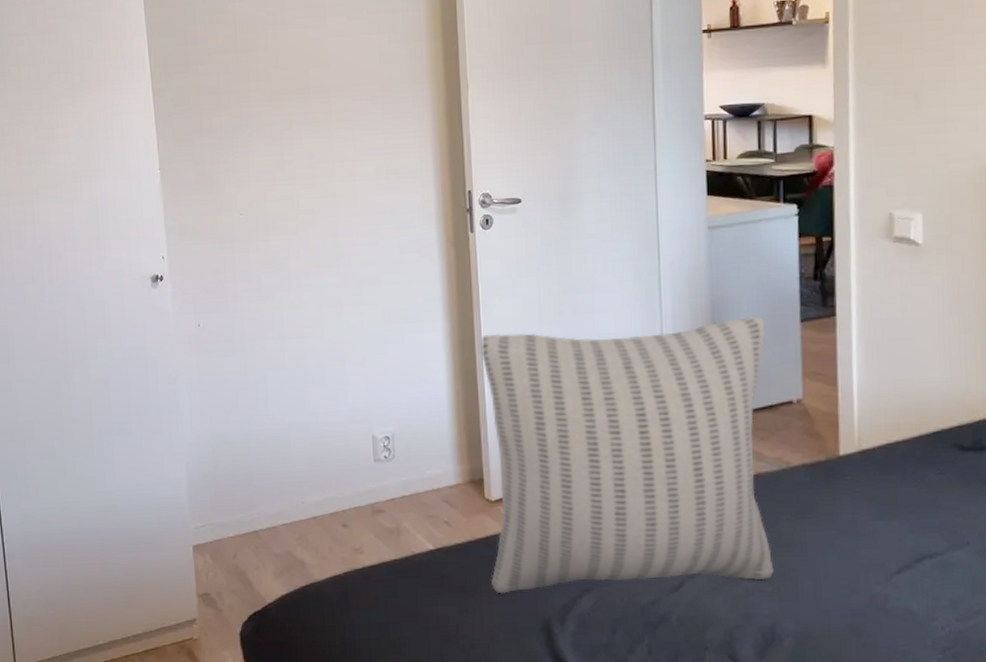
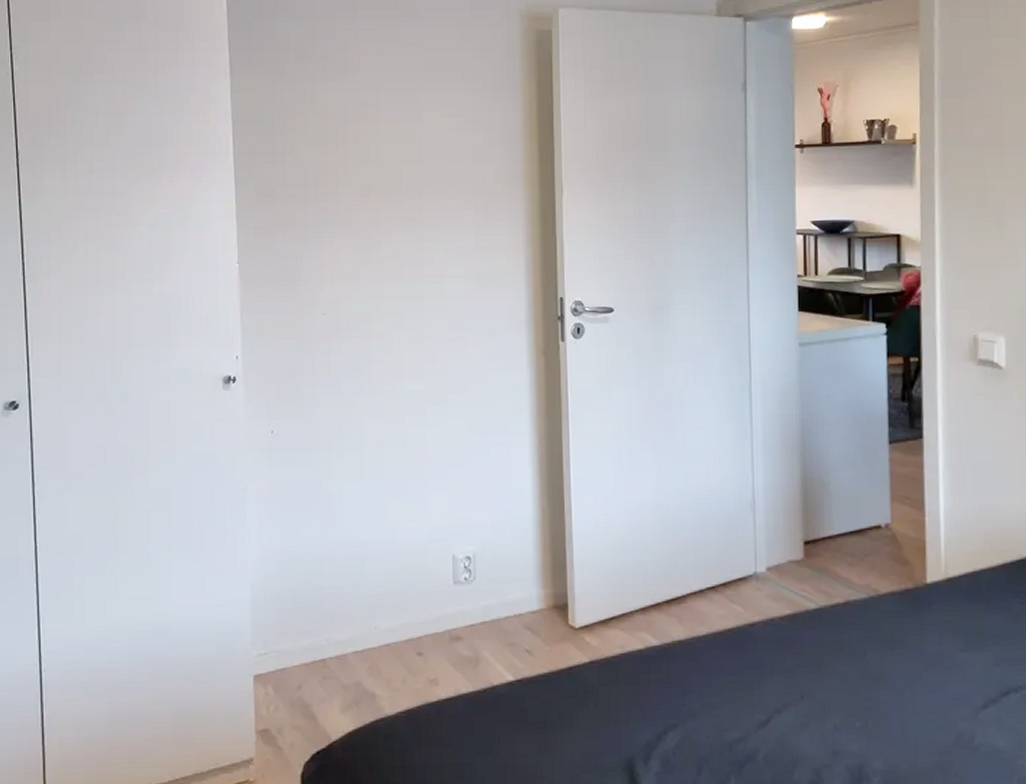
pillow: present [481,316,774,594] -> none [569,437,862,730]

